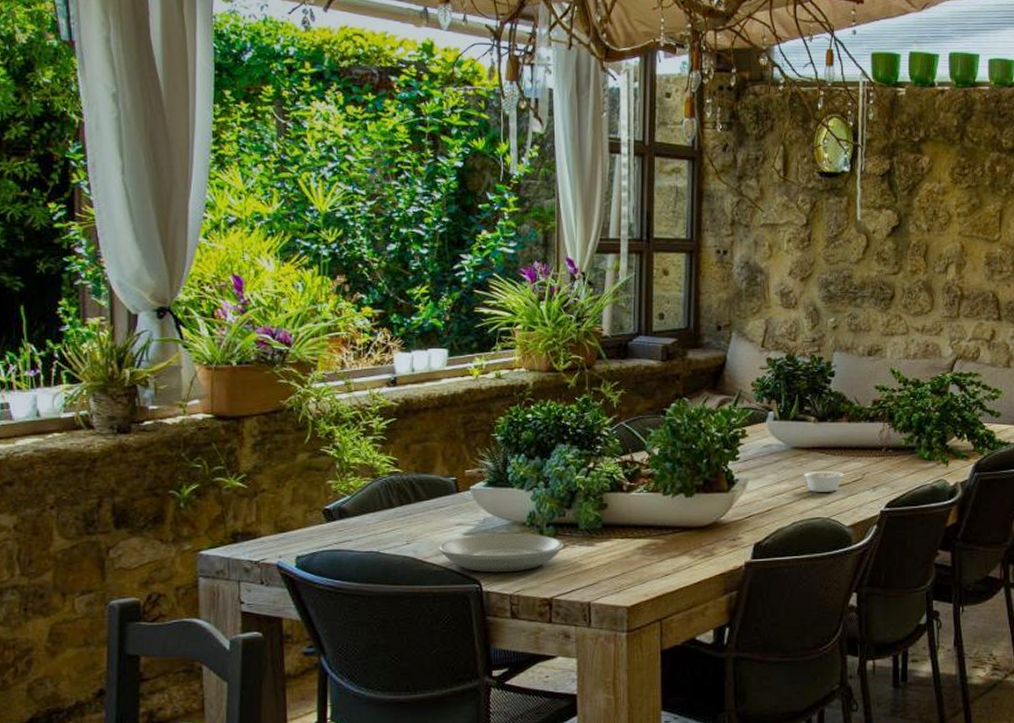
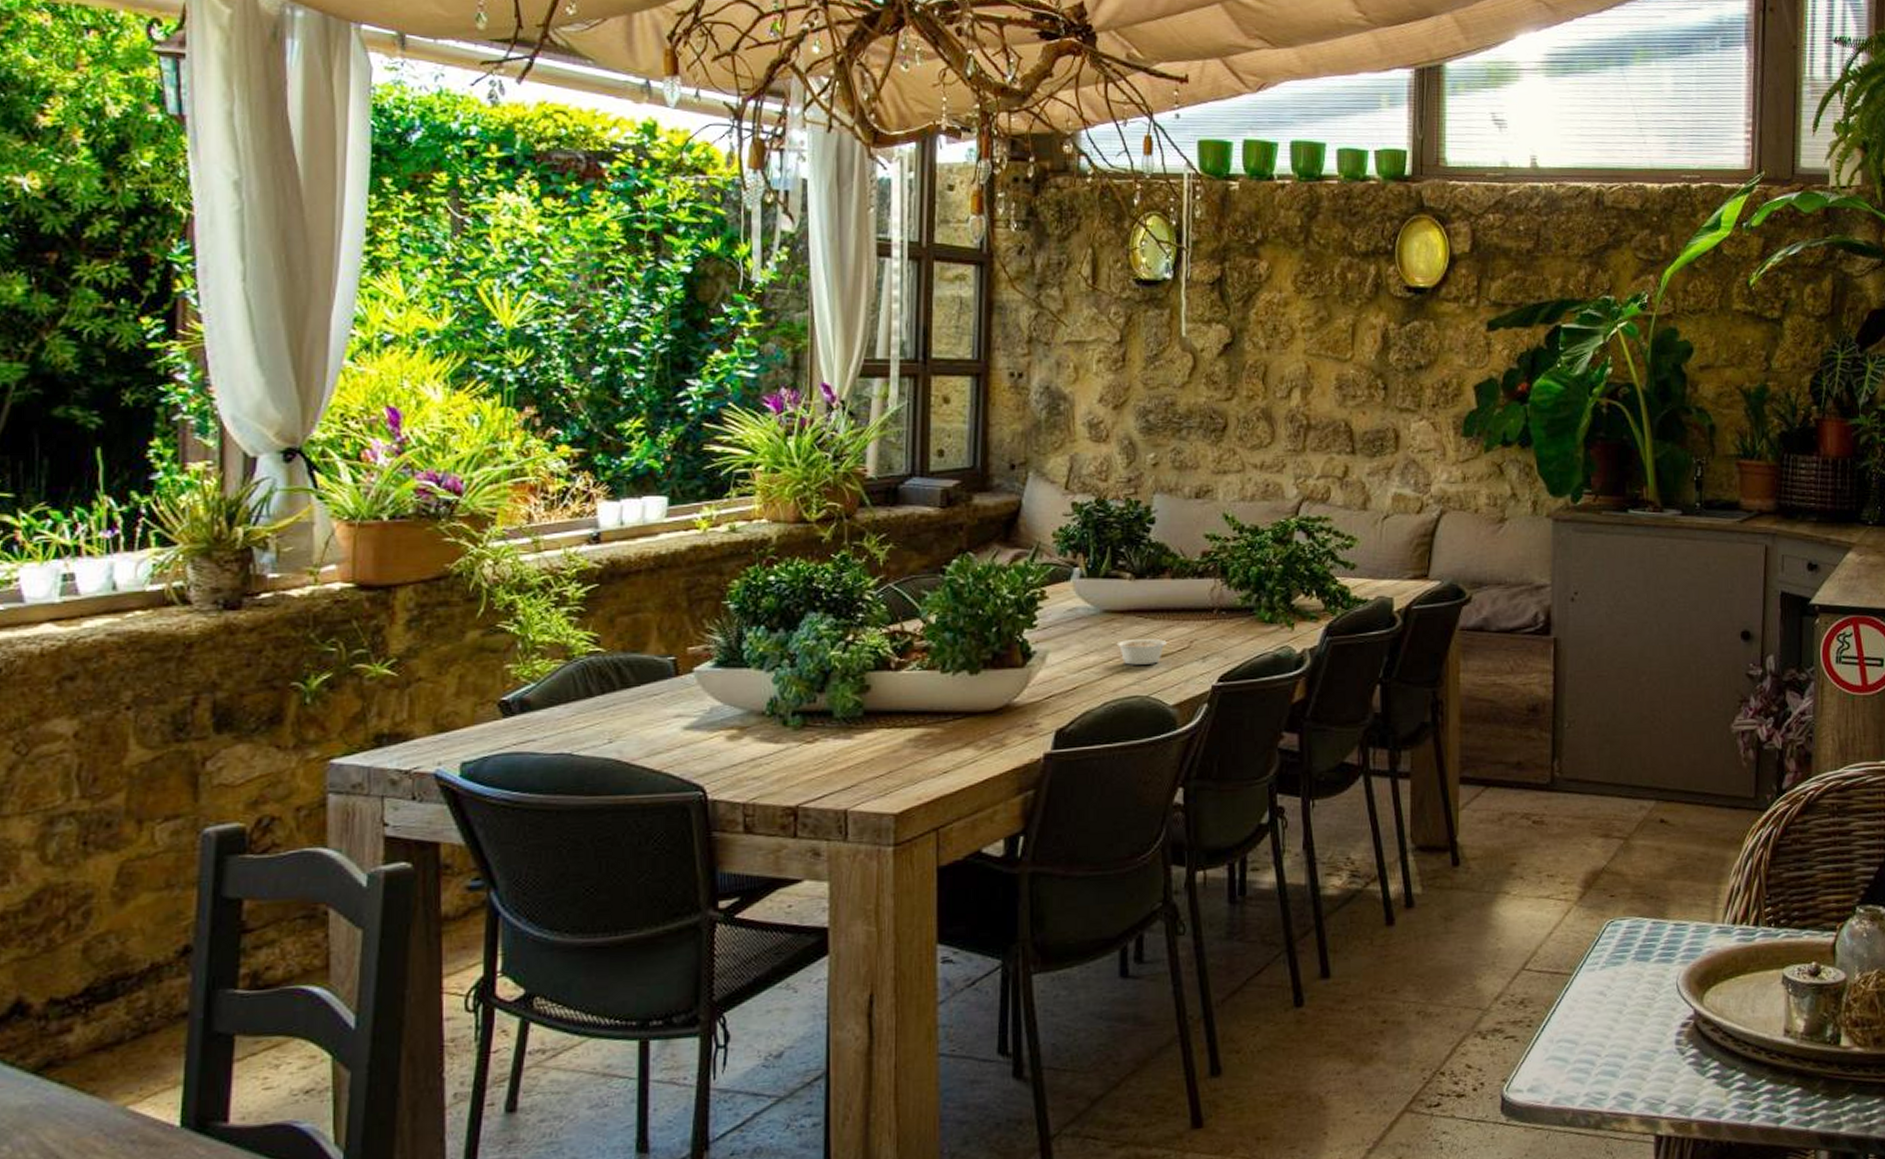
plate: present [439,533,564,573] -> none [651,725,814,776]

